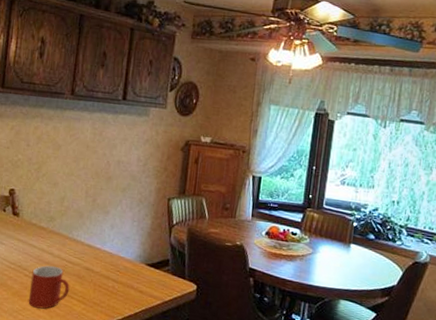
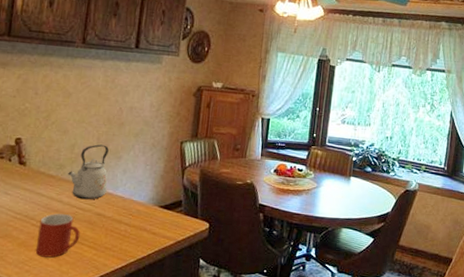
kettle: none [58,198,97,254] -> present [68,144,109,200]

